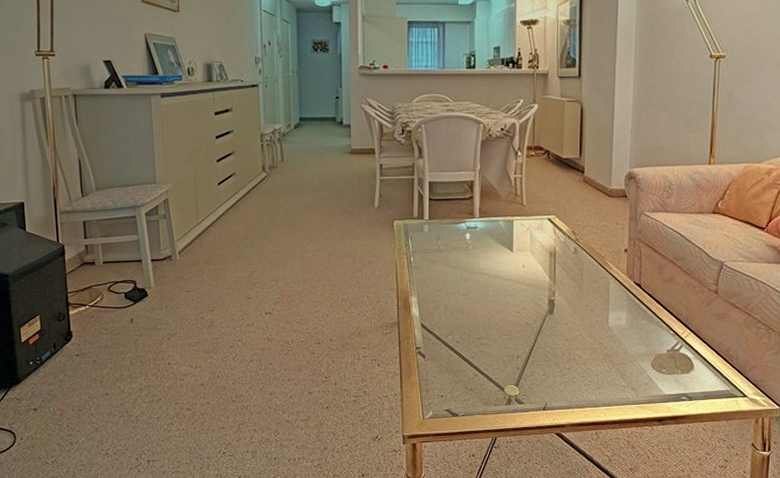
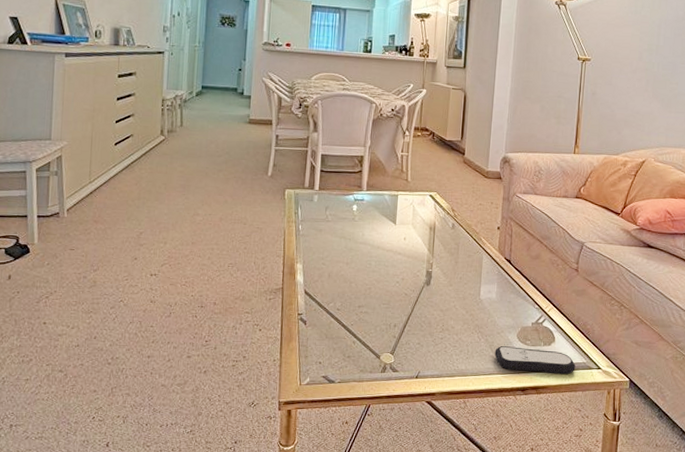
remote control: none [627,375,718,404] -> present [494,346,576,375]

